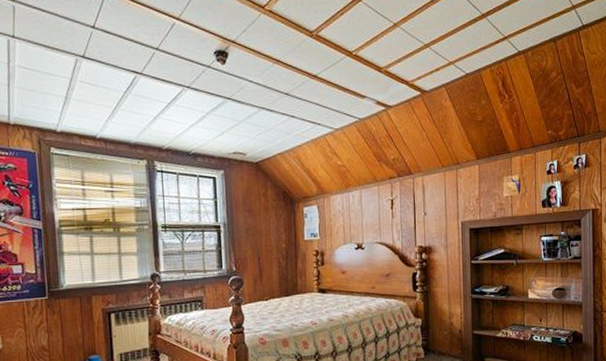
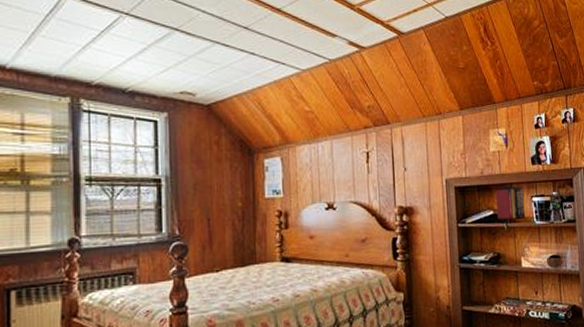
books: none [506,227,534,257] -> present [495,186,526,220]

